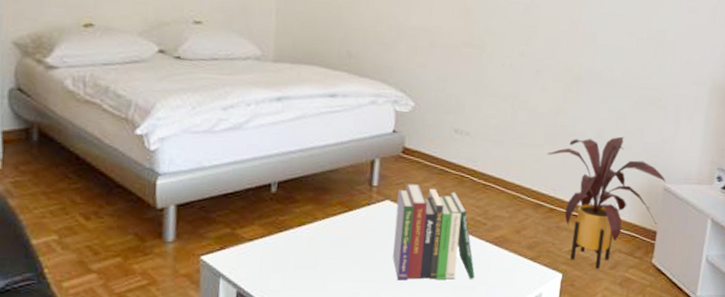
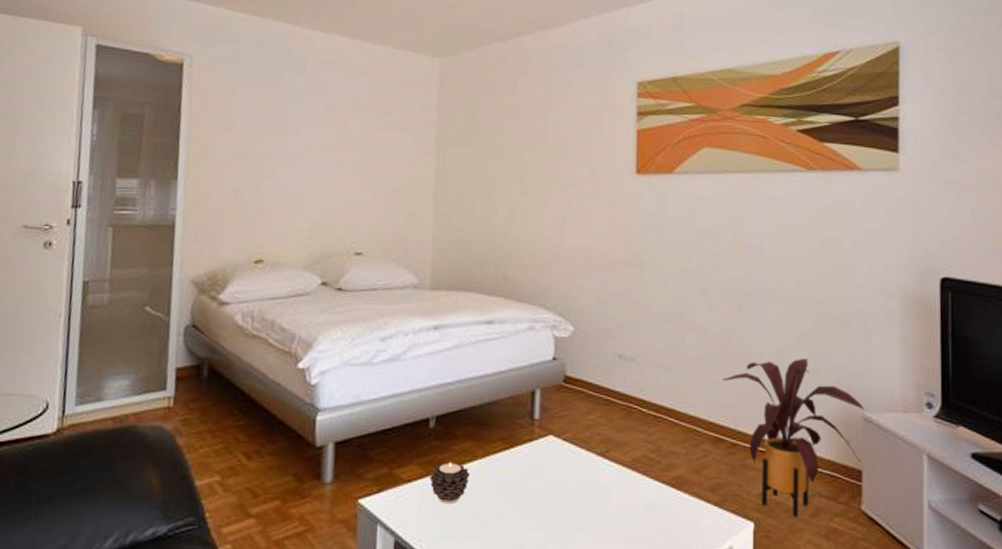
candle: none [271,223,311,259] -> present [430,462,470,503]
books: present [393,182,475,281] -> none [559,415,653,530]

